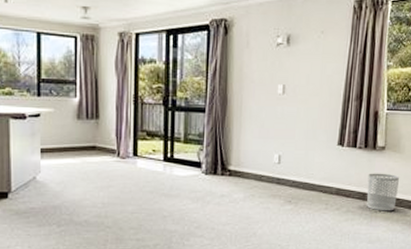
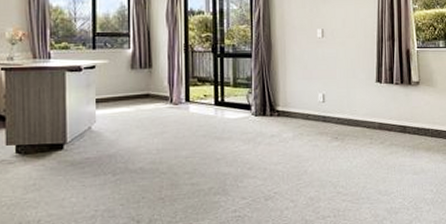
waste bin: present [367,173,399,211] -> none [407,106,436,143]

